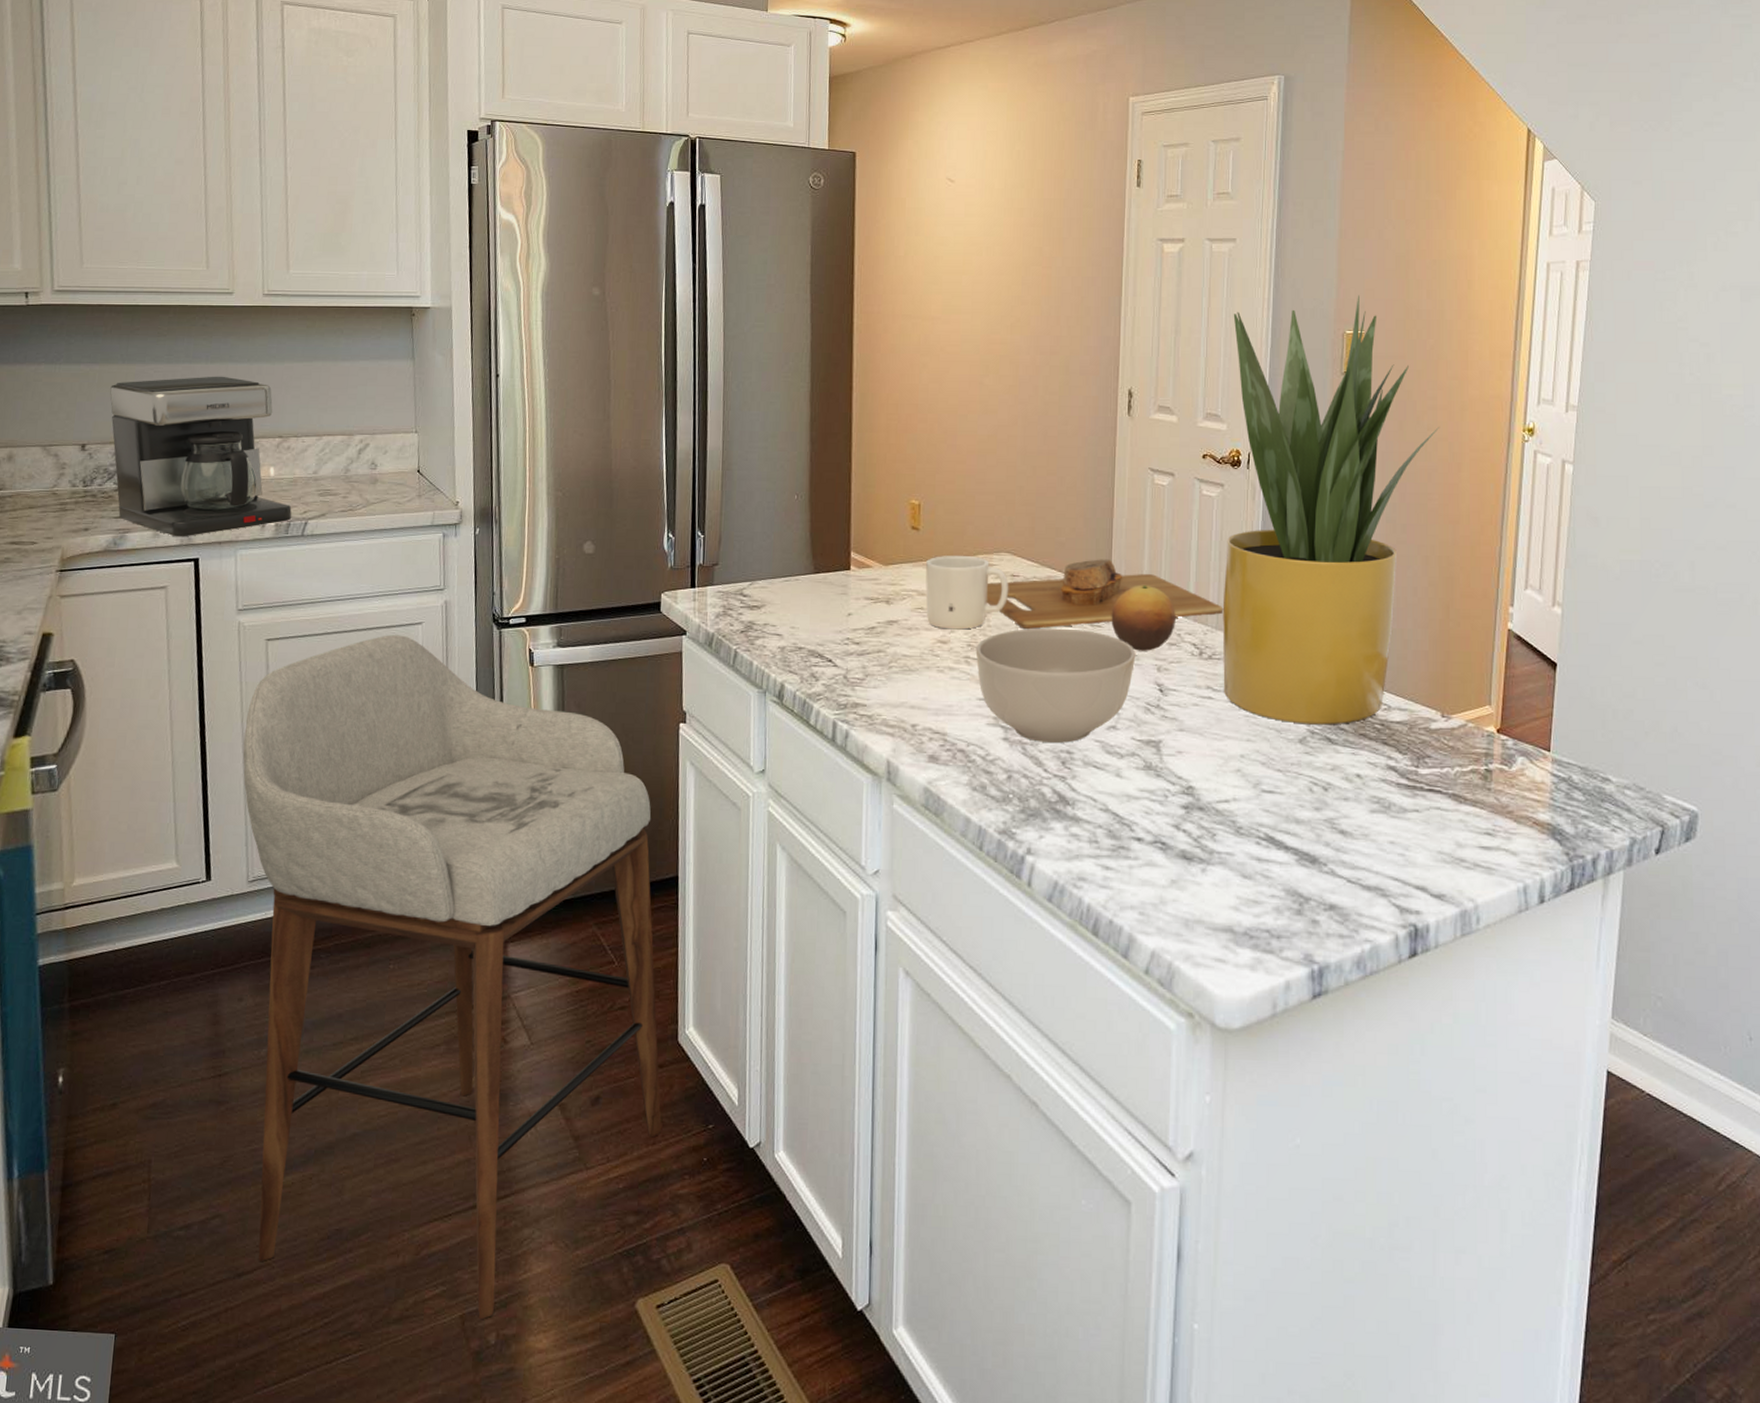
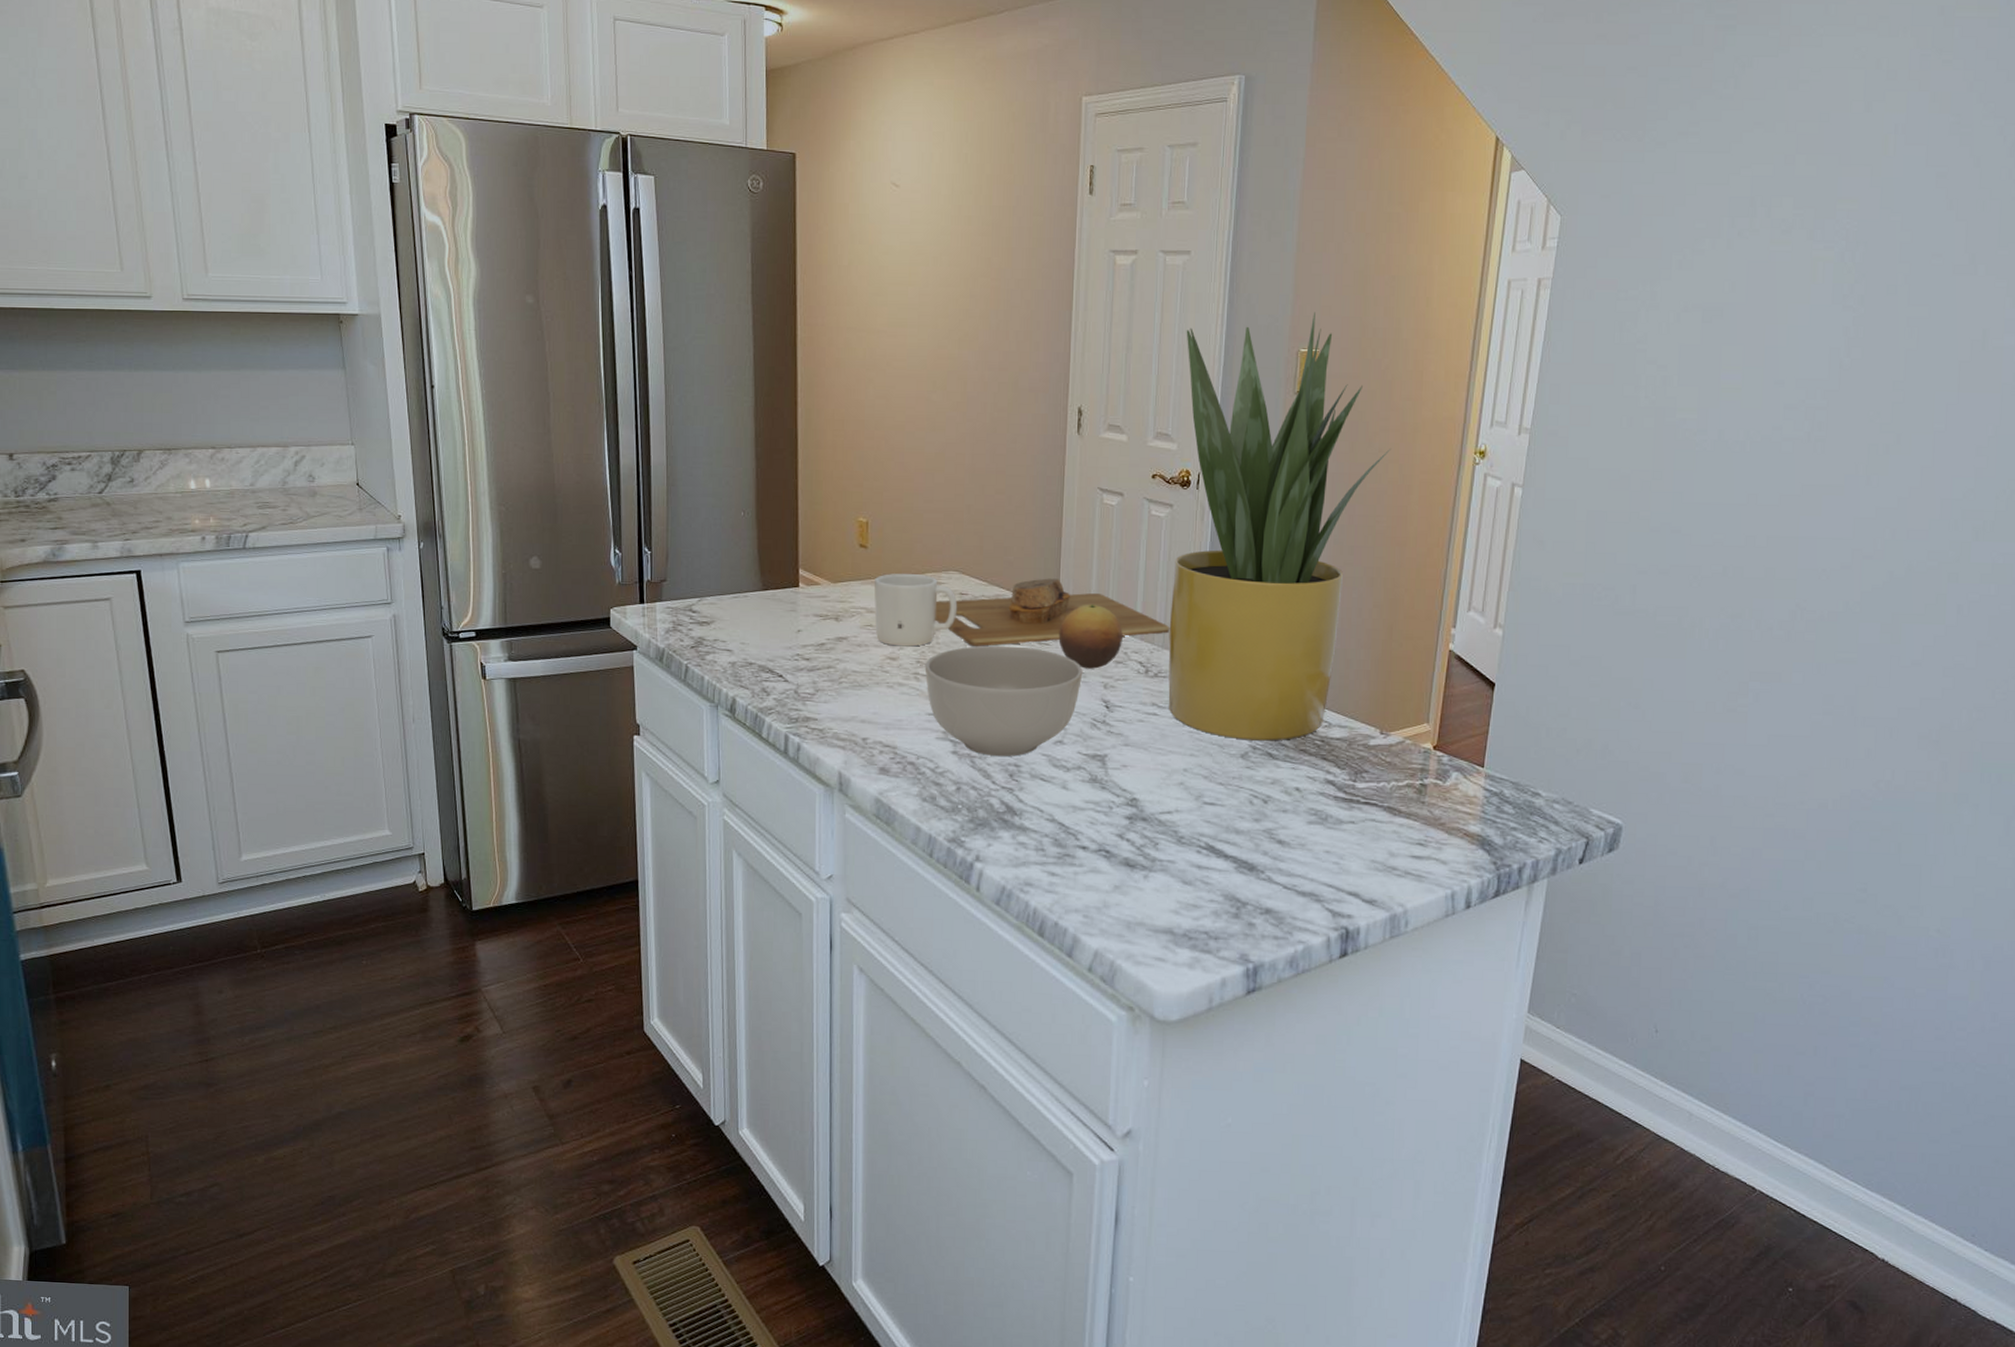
coffee maker: present [110,376,292,537] -> none [33,384,232,549]
bar stool: present [243,635,661,1320] -> none [202,647,631,1274]

